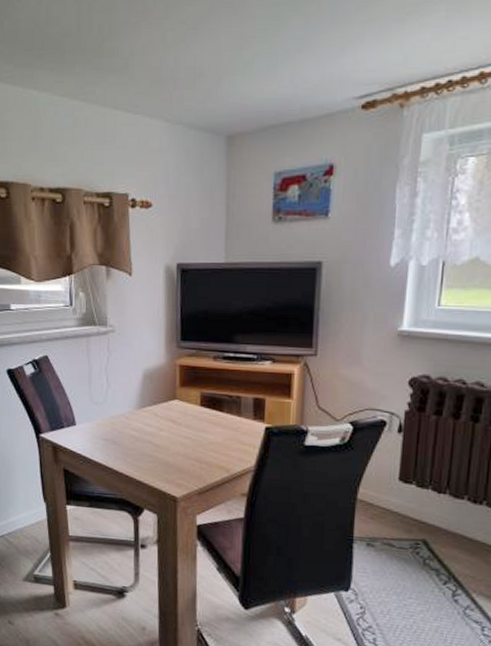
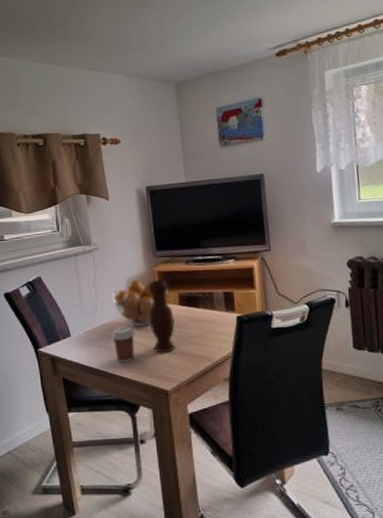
coffee cup: none [120,421,148,462] -> present [111,326,136,363]
fruit basket: none [125,371,190,426] -> present [112,279,169,328]
vase: none [164,375,193,457] -> present [148,280,176,353]

